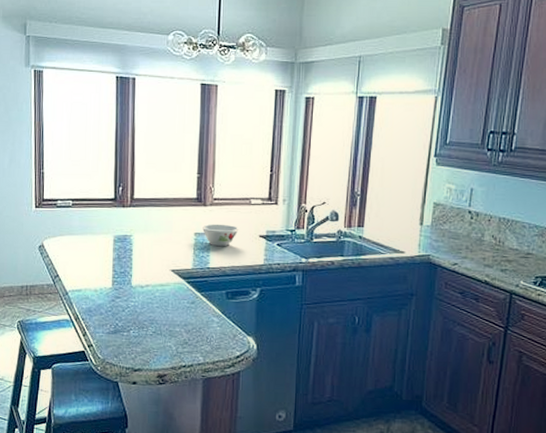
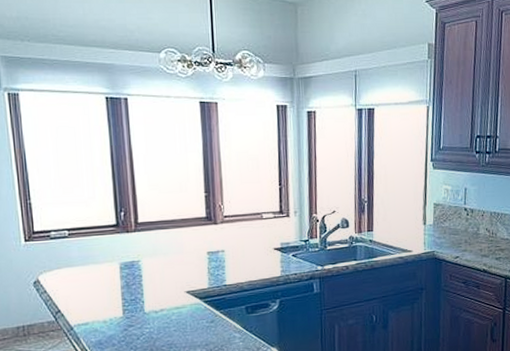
bowl: present [201,223,239,247] -> none [214,240,253,264]

